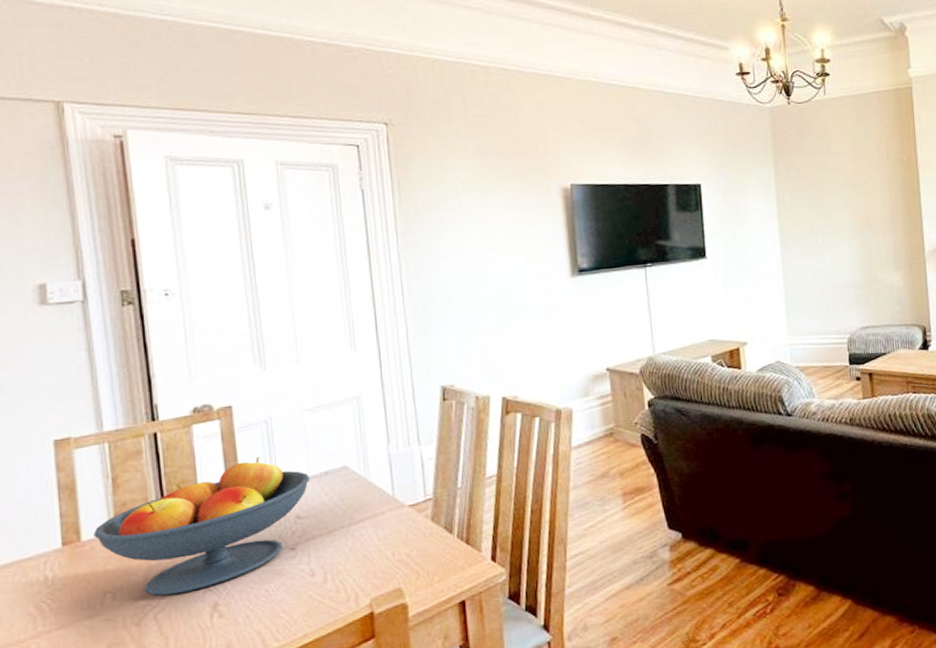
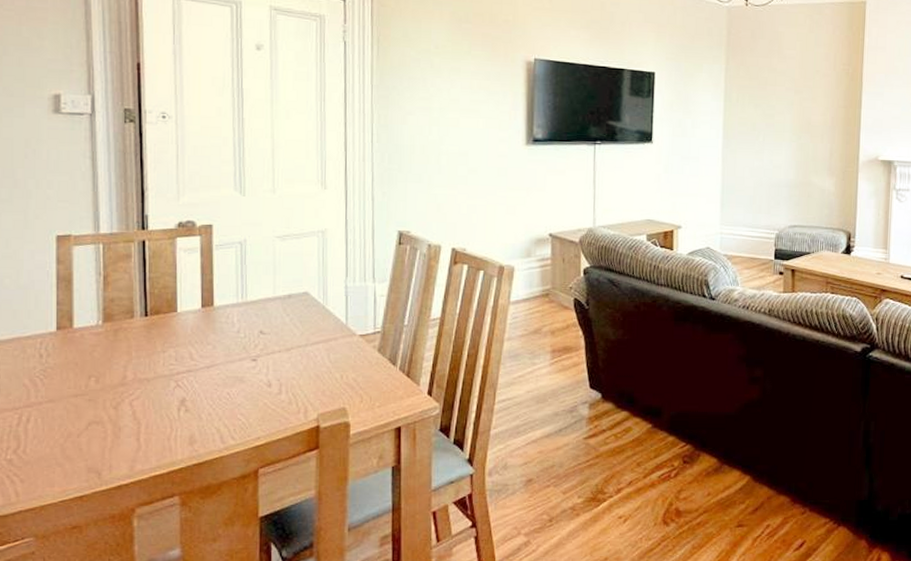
fruit bowl: present [93,456,310,596] -> none [84,273,275,386]

